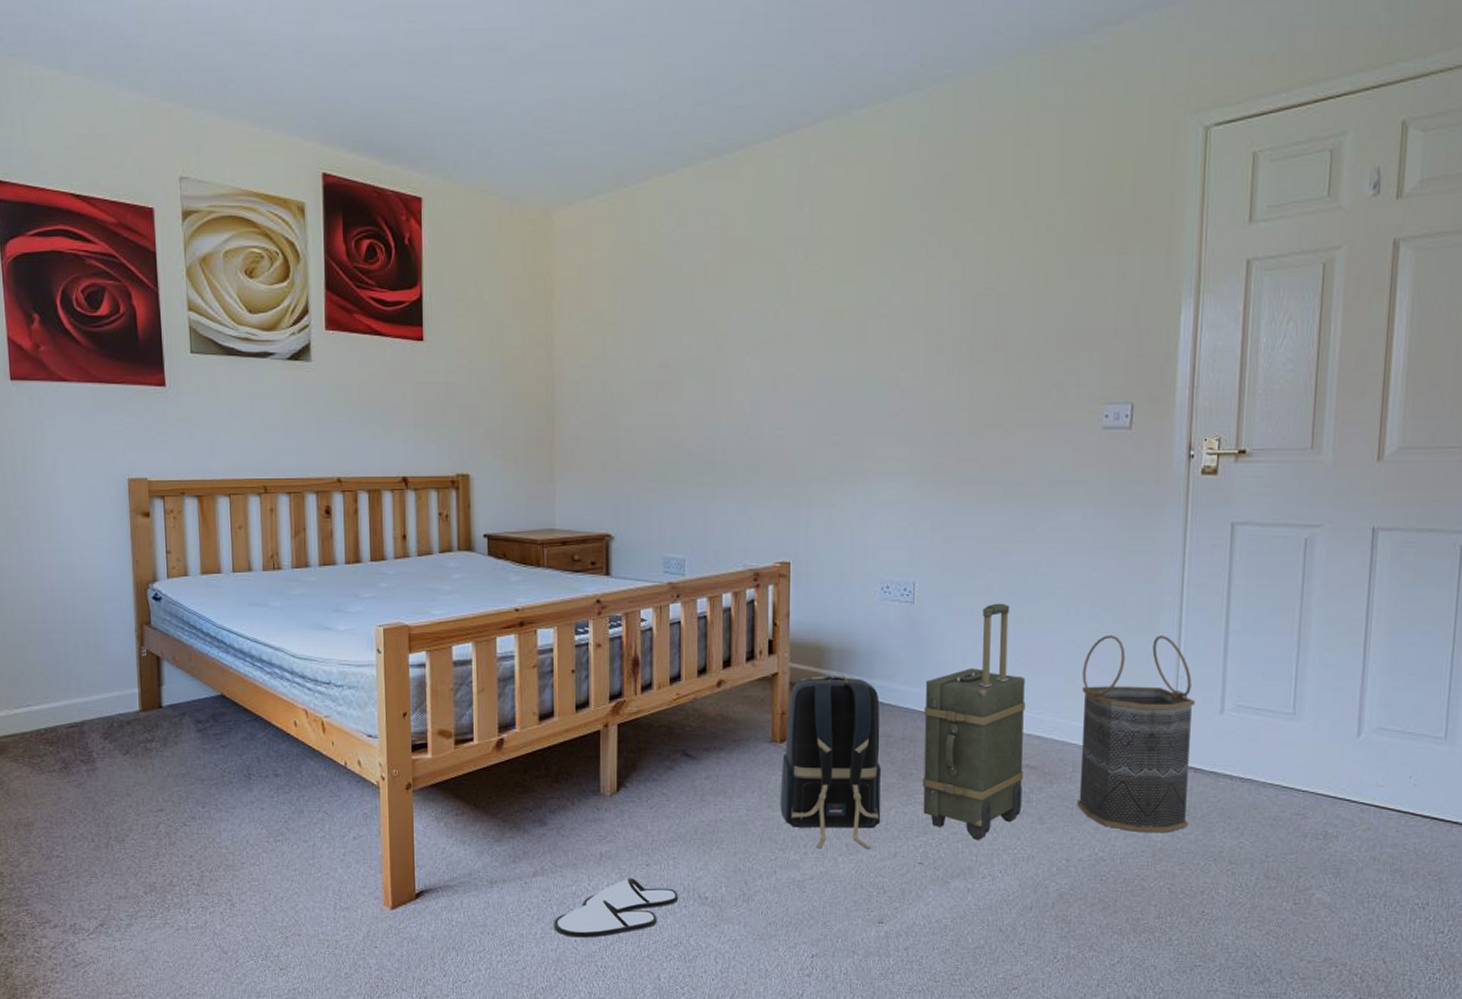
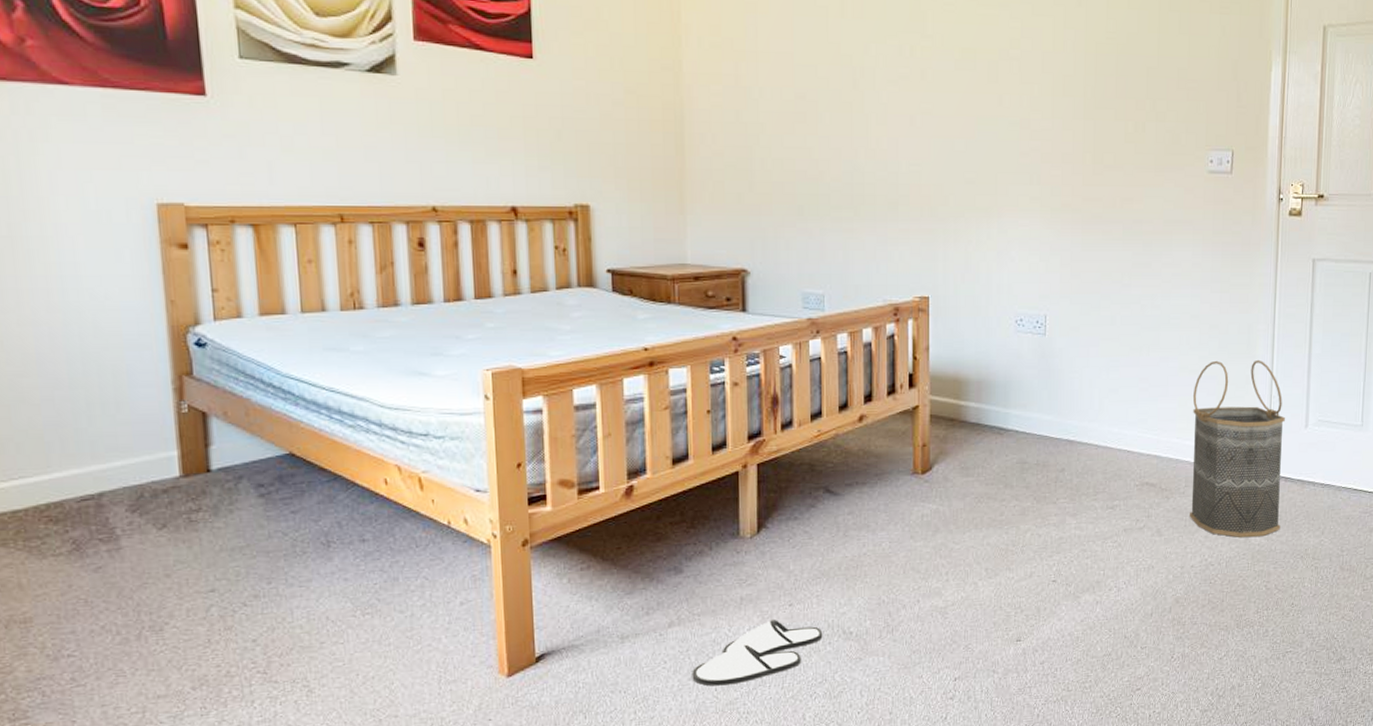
backpack: present [780,673,881,850] -> none [922,404,1018,575]
suitcase: present [922,603,1026,840] -> none [1055,333,1145,555]

